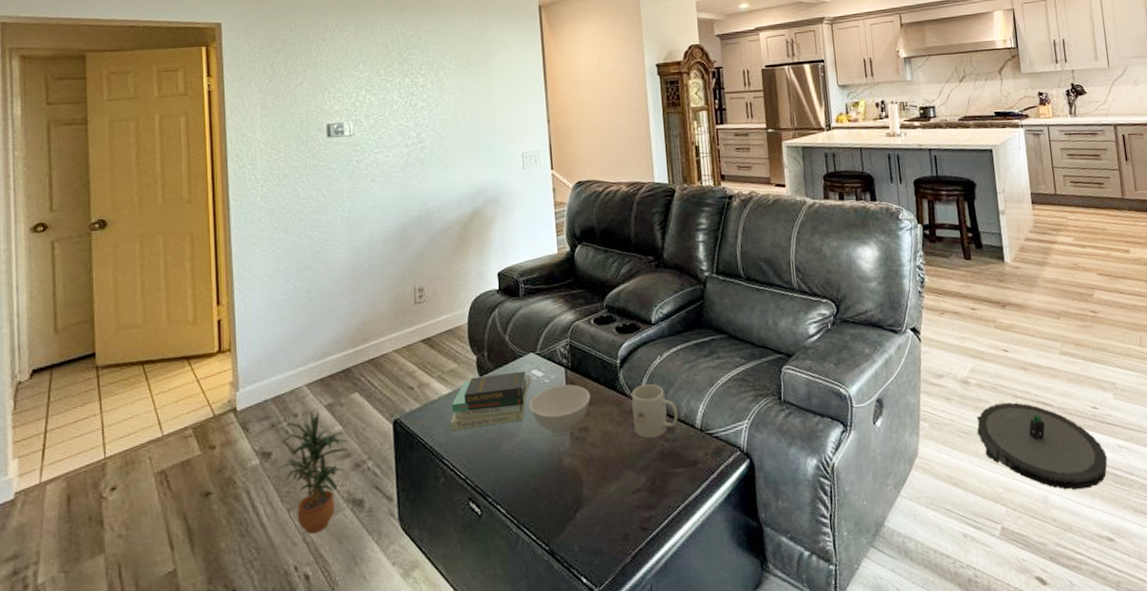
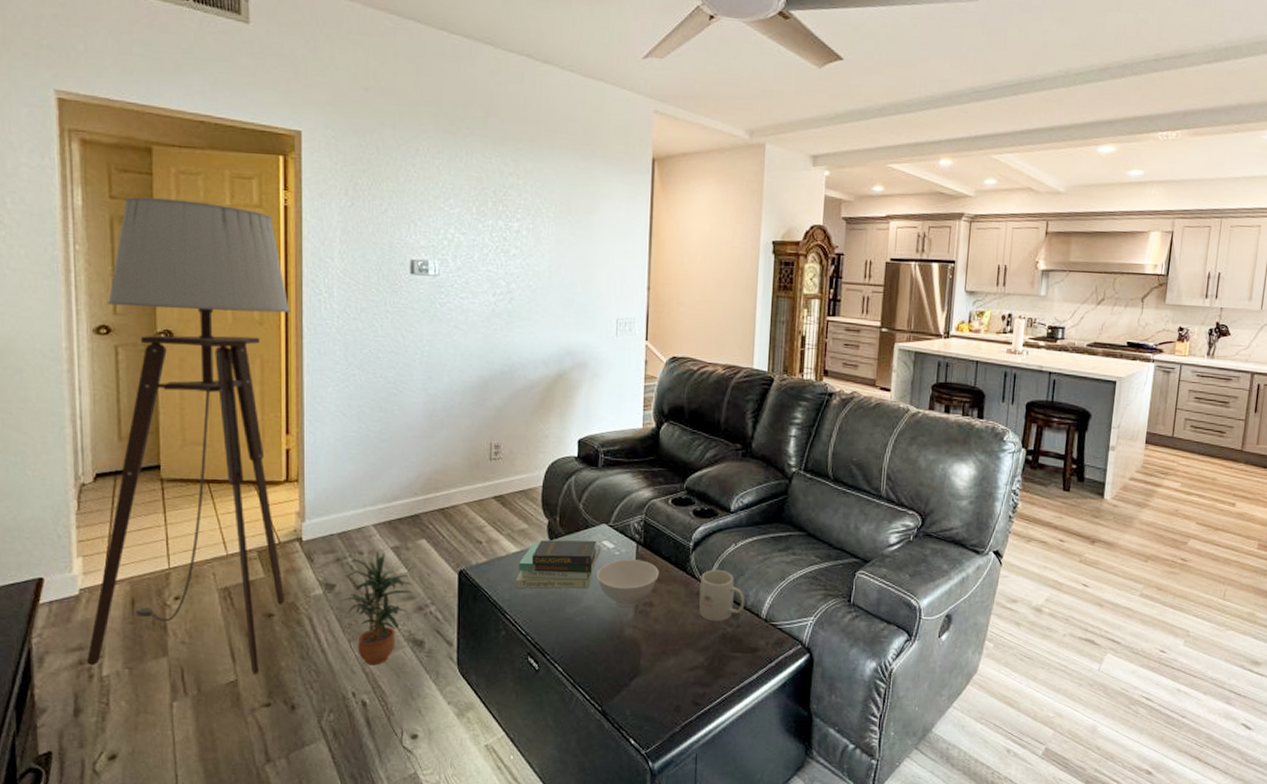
floor lamp: none [21,97,222,575] -> present [86,196,291,675]
robot vacuum: present [976,402,1108,491] -> none [1040,635,1165,725]

